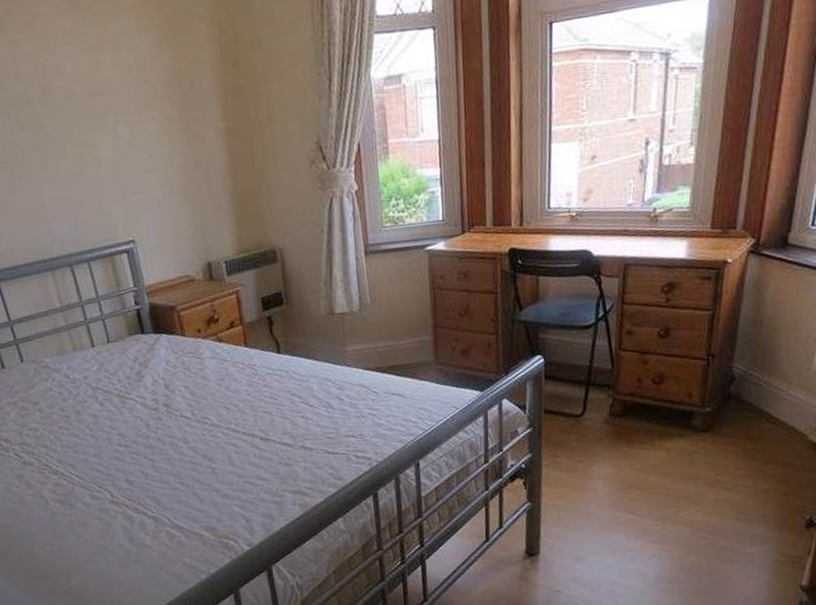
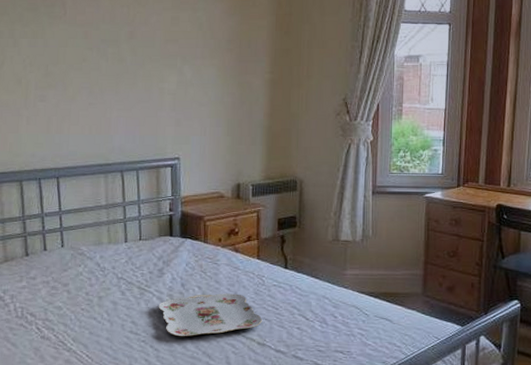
serving tray: none [143,388,261,443] -> present [158,293,262,337]

